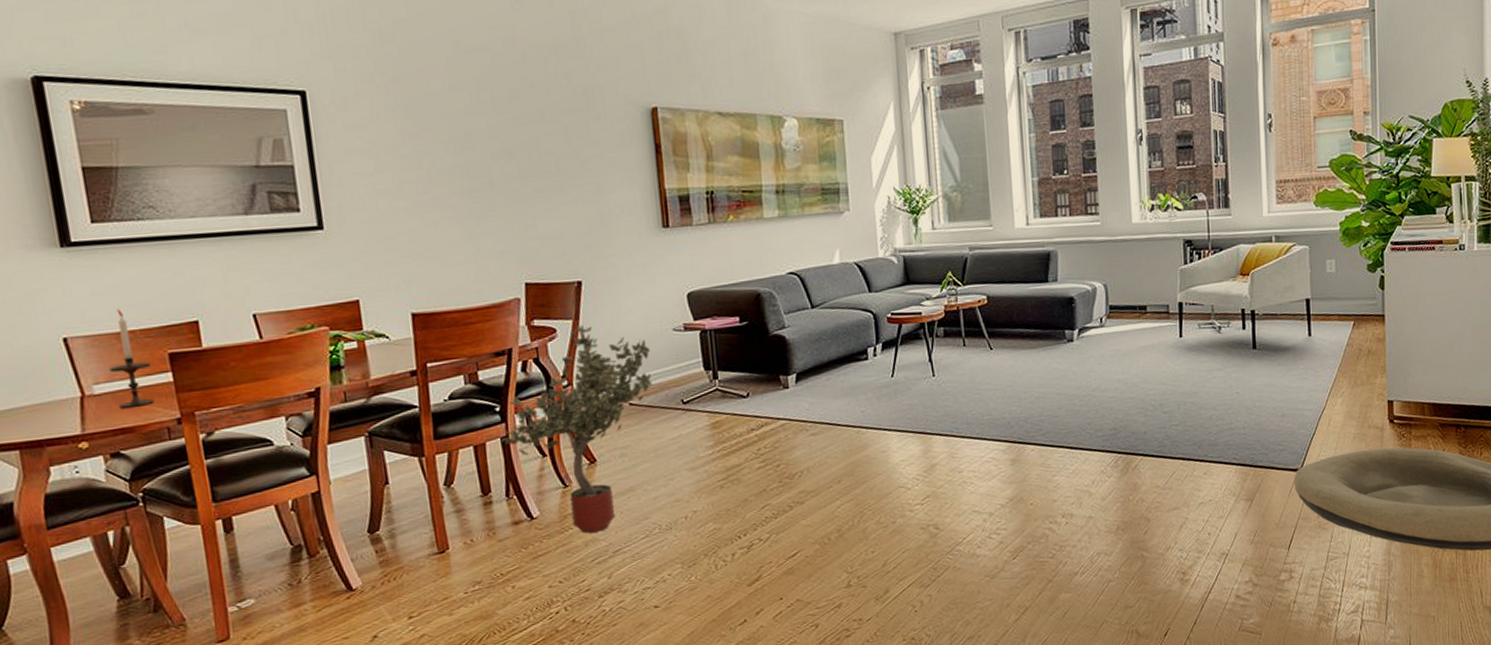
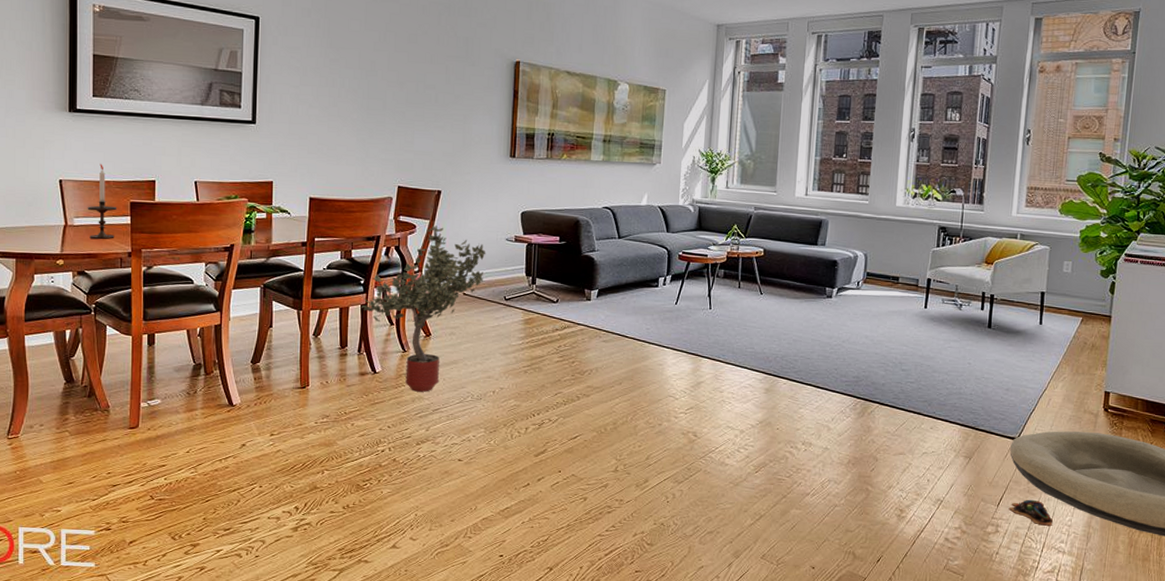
dog toy: none [1300,535,1350,562] -> present [1008,499,1053,526]

